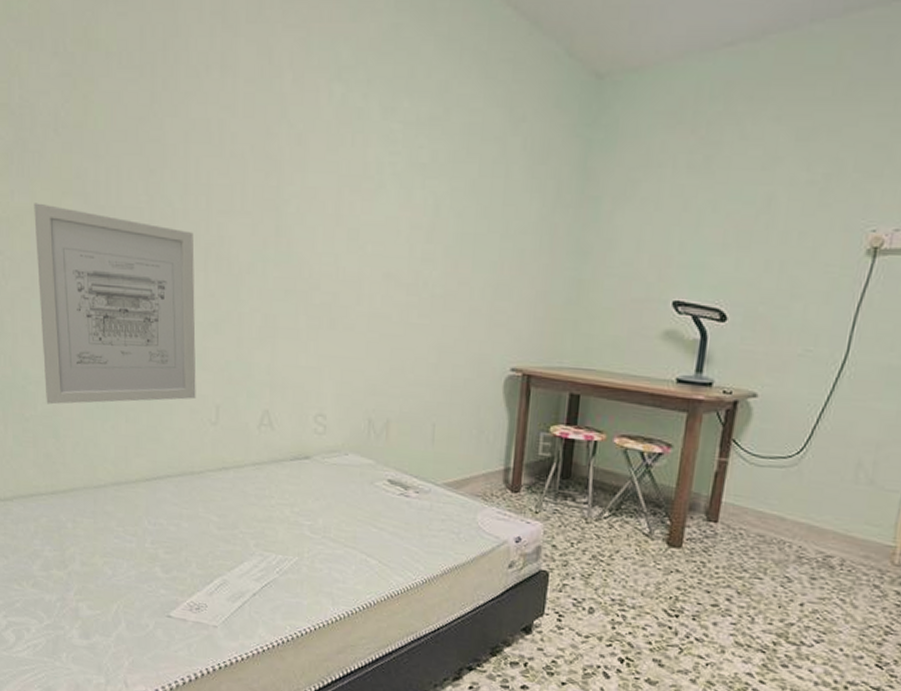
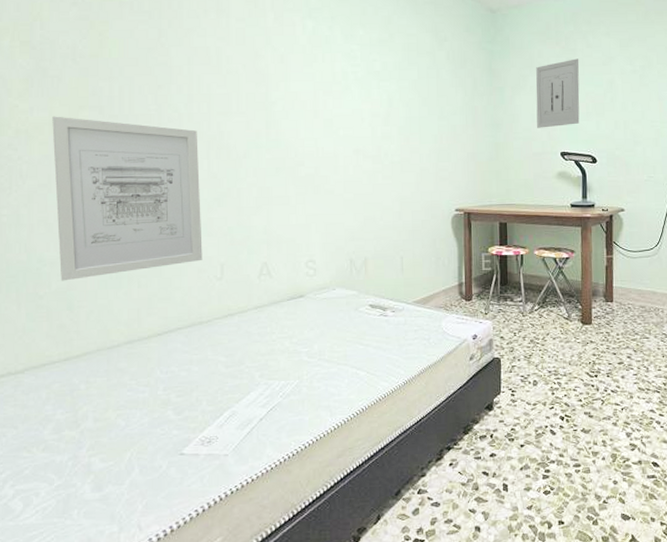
wall art: none [643,157,724,263] -> present [536,58,580,128]

